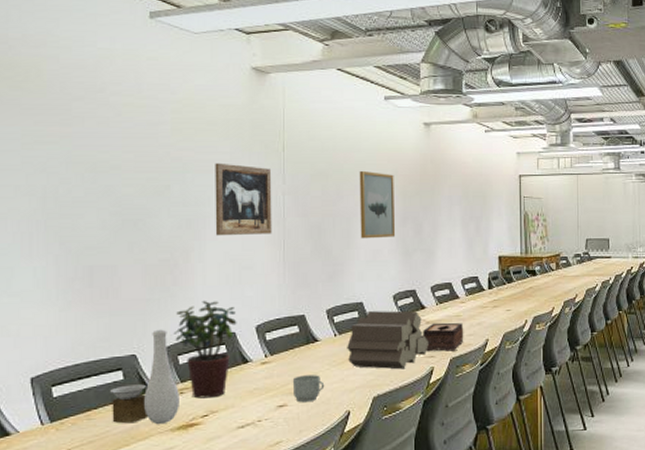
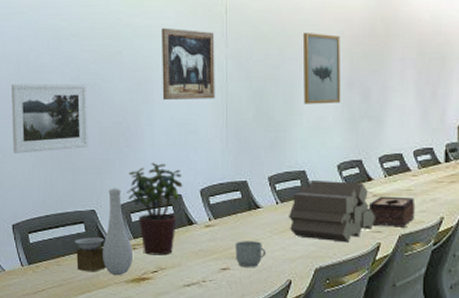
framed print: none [35,219,129,297] -> present [12,83,88,154]

